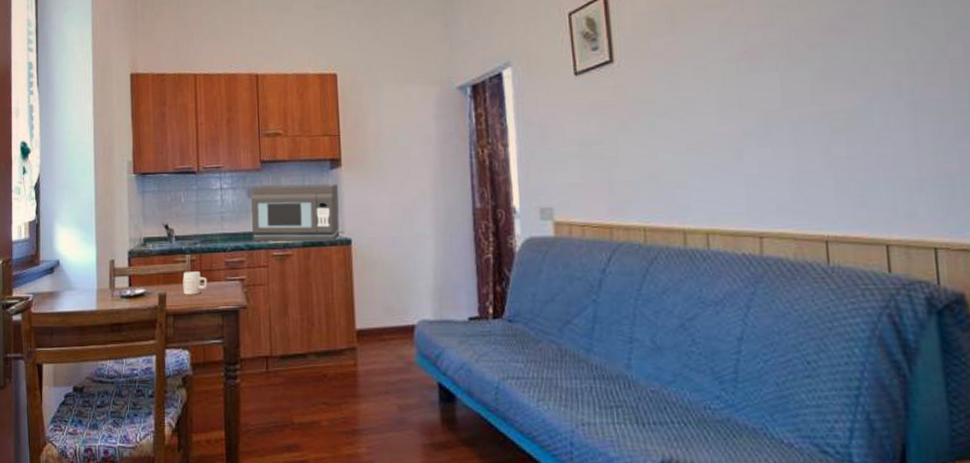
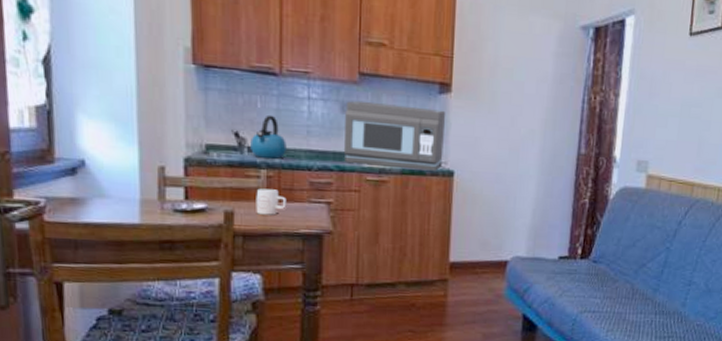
kettle: none [177,207,205,246] -> present [250,114,286,160]

